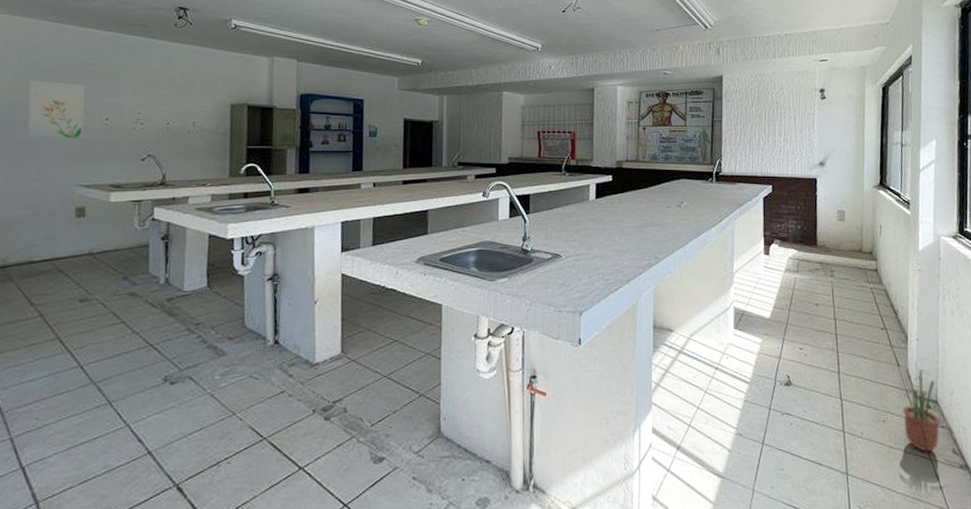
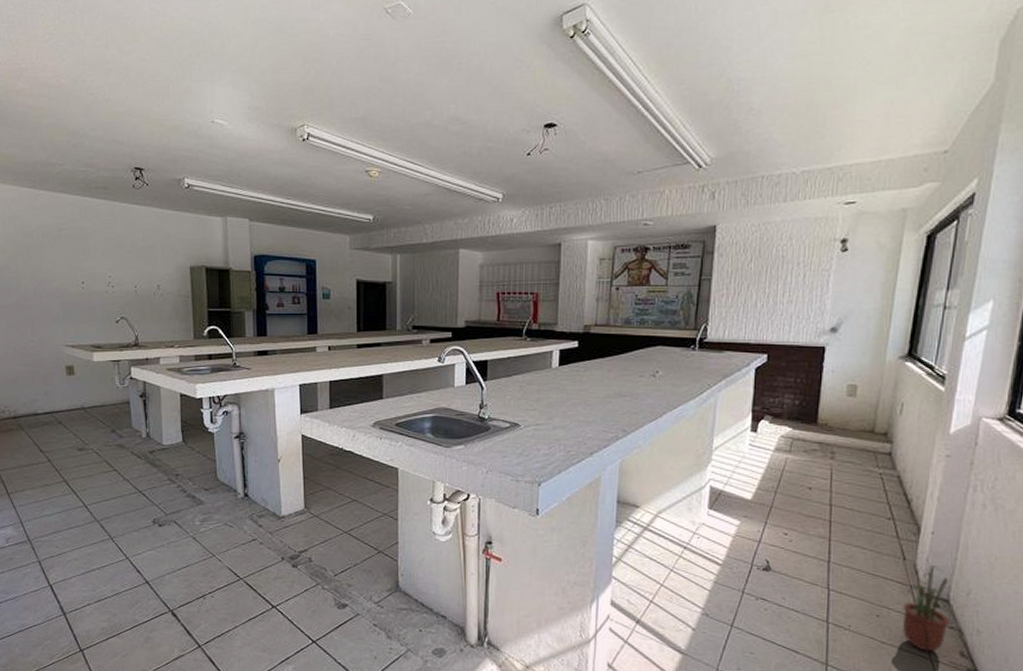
wall art: present [26,80,85,138] -> none [14,246,65,301]

